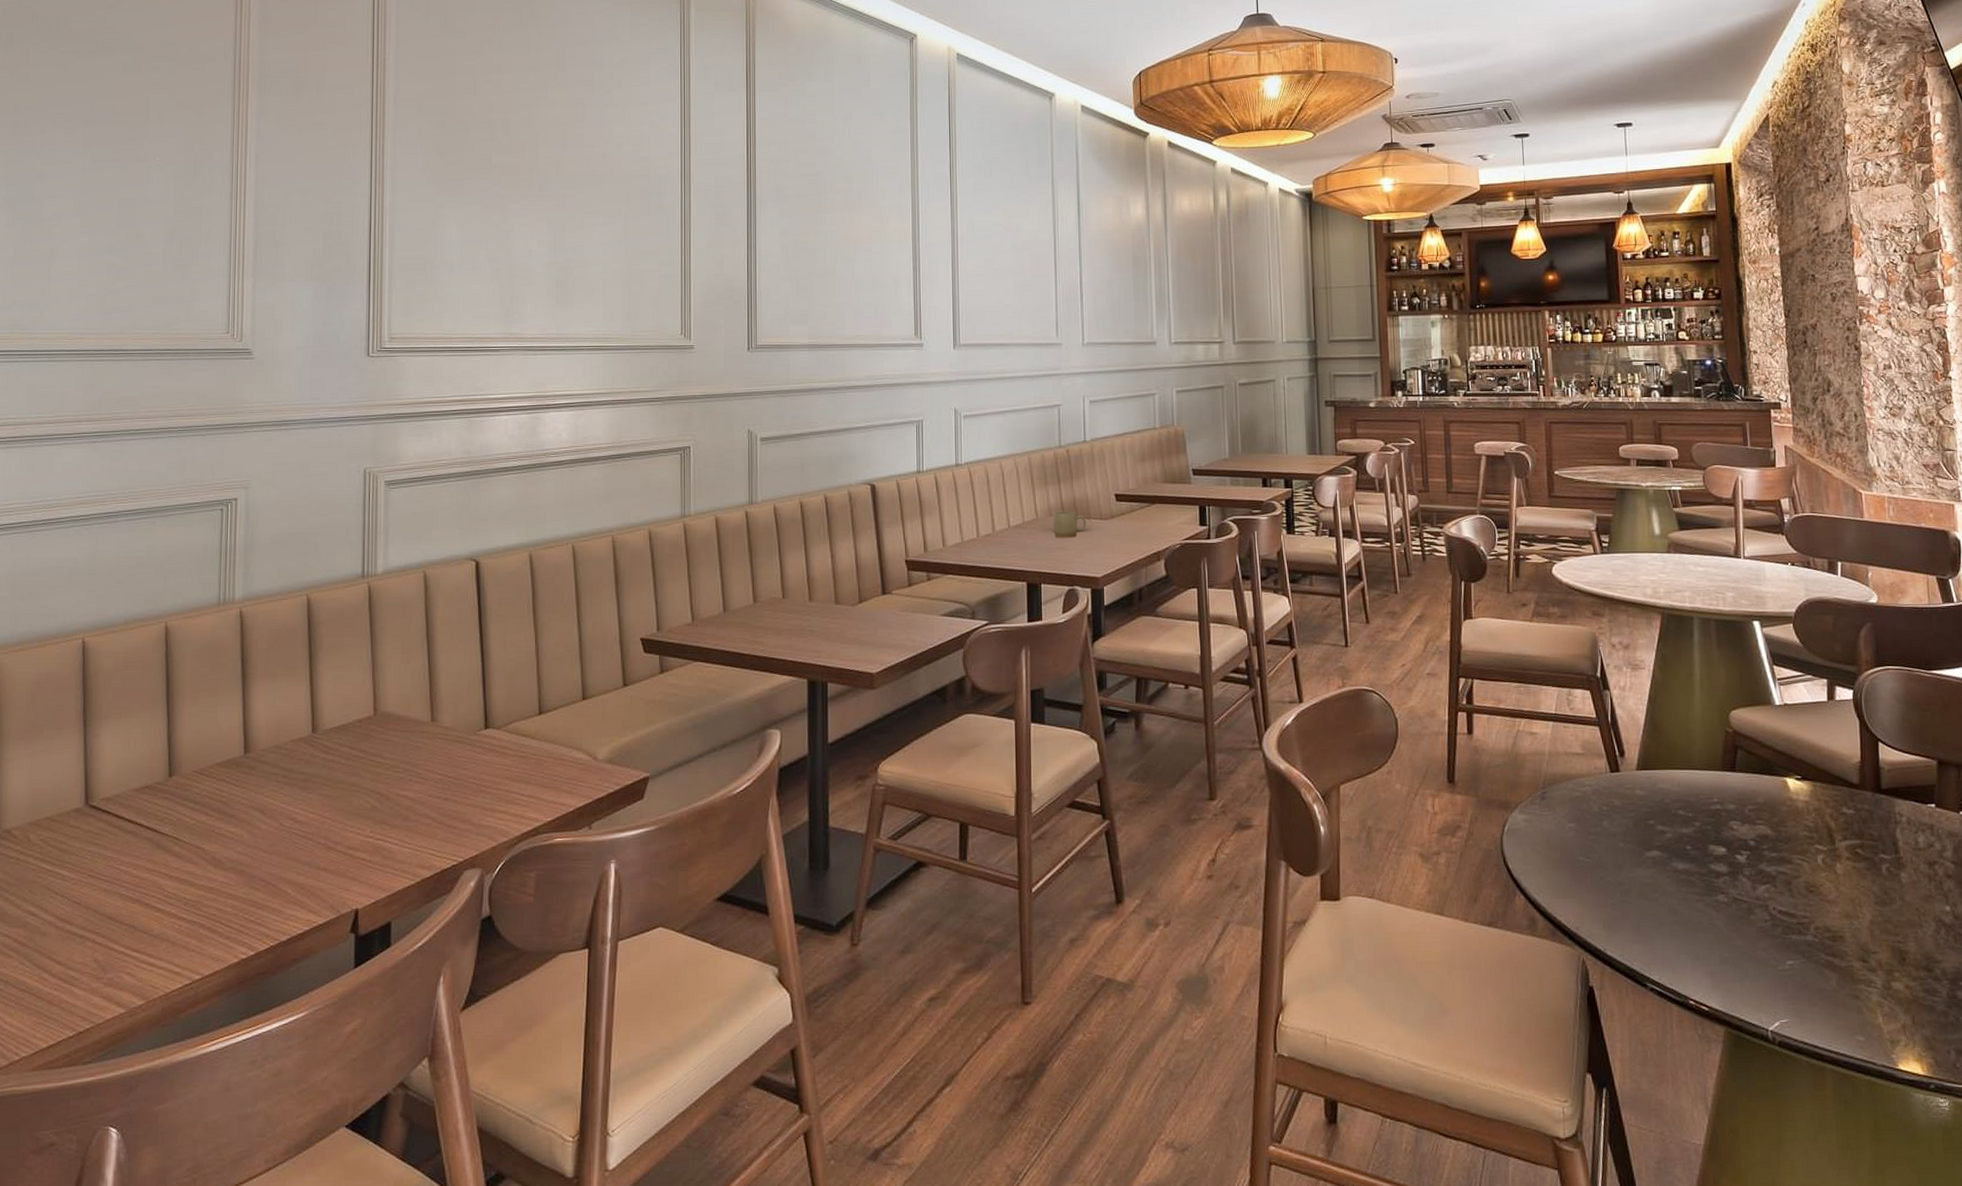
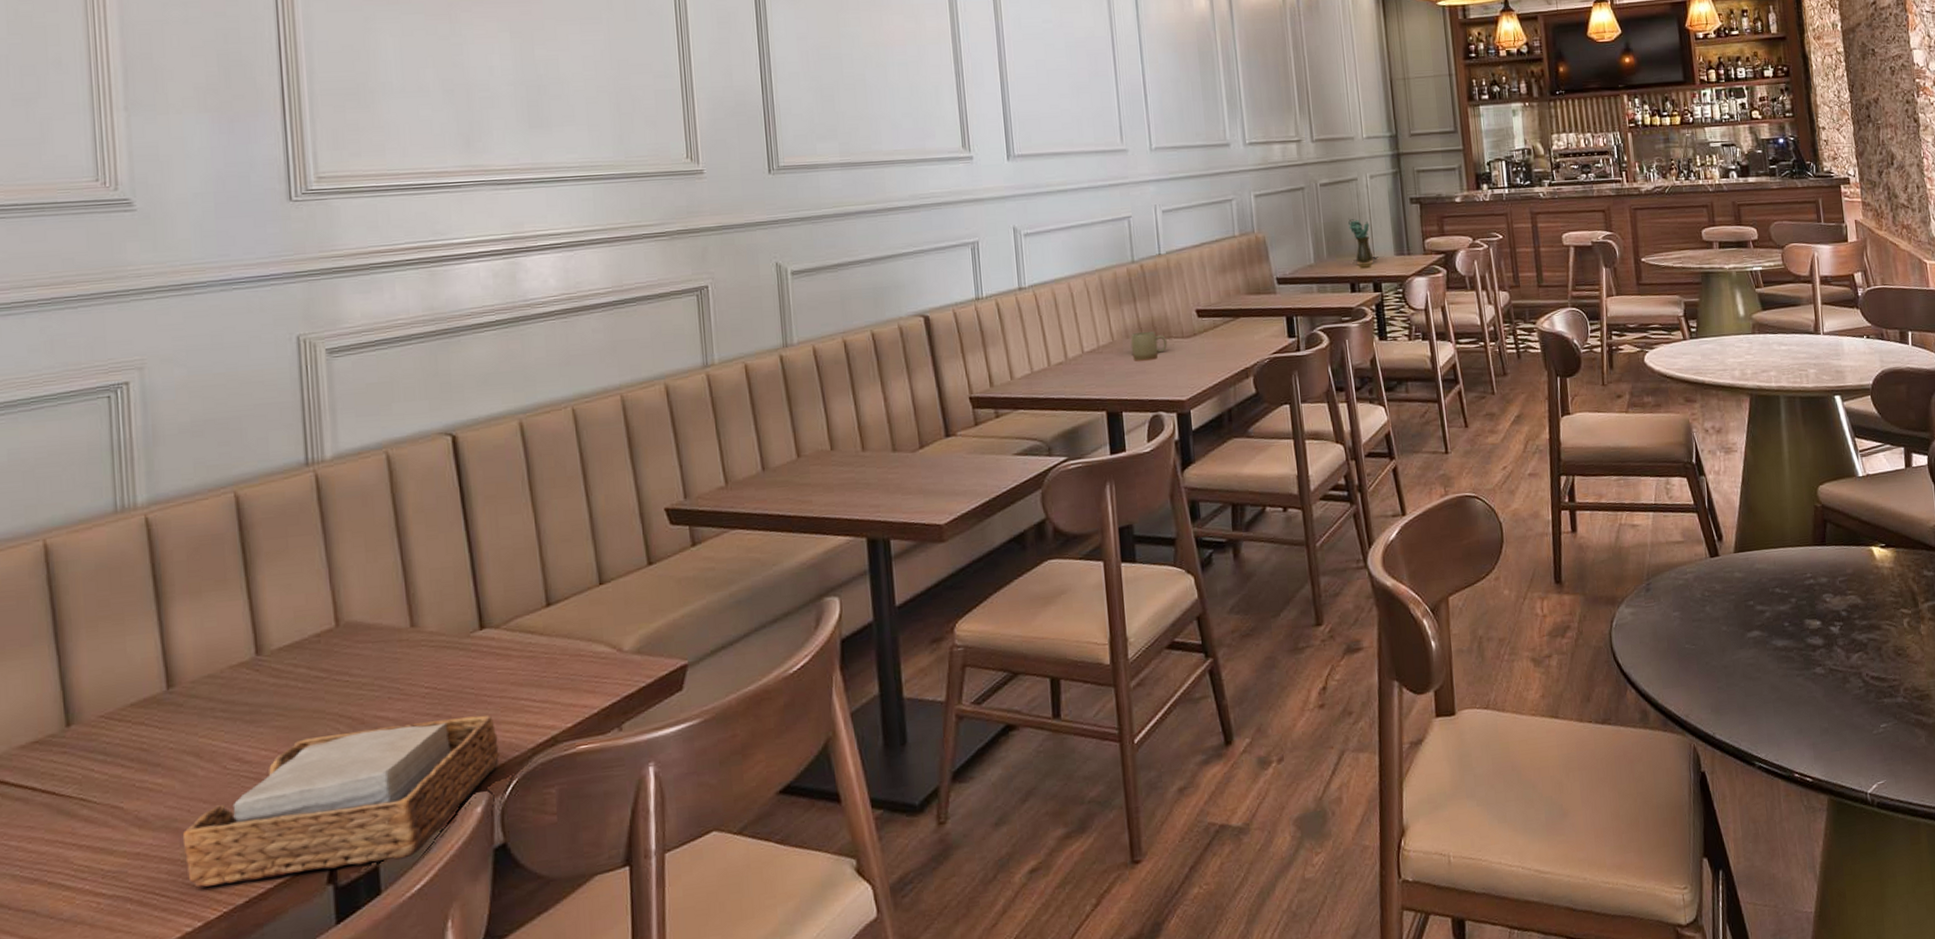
napkin holder: none [245,802,492,922] -> present [182,714,499,888]
vase: none [1264,417,1287,465] -> present [1348,218,1374,269]

